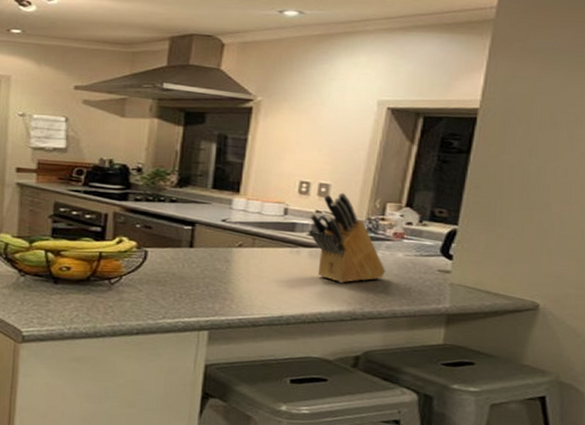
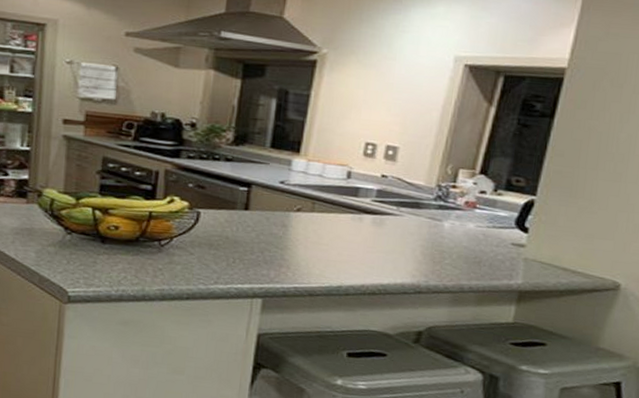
knife block: present [308,192,386,283] -> none [372,156,455,254]

